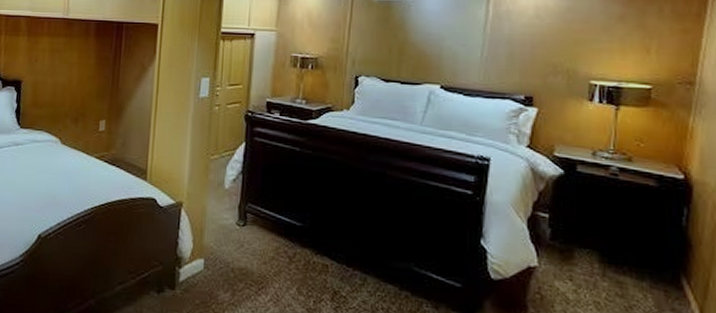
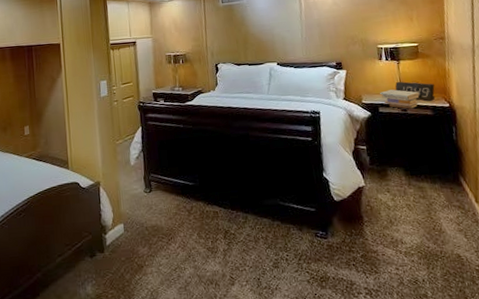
books: none [581,143,641,174] -> present [379,89,419,109]
alarm clock: none [606,133,666,168] -> present [395,81,436,102]

